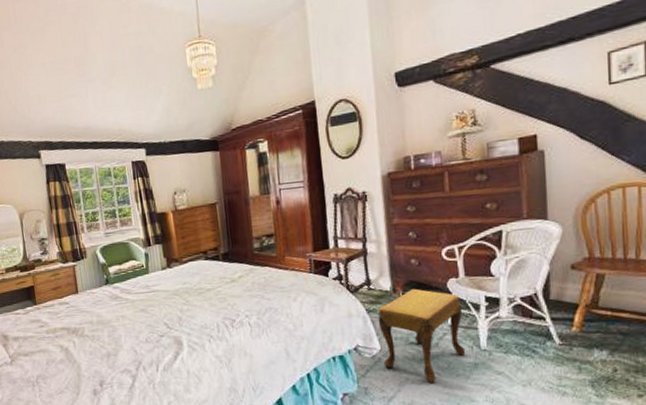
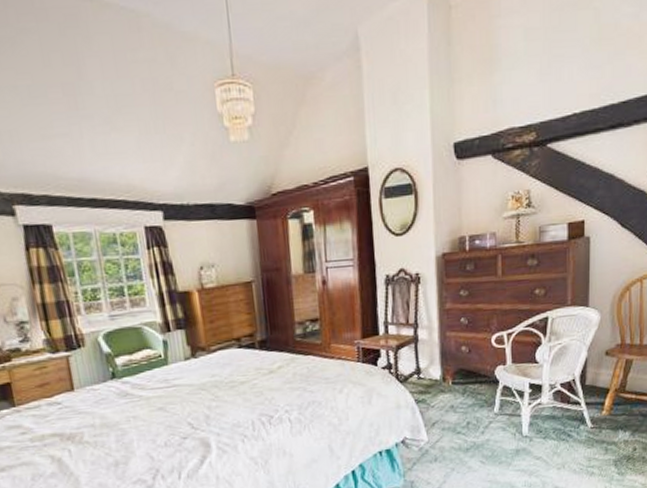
footstool: present [378,288,466,384] -> none [427,376,509,473]

